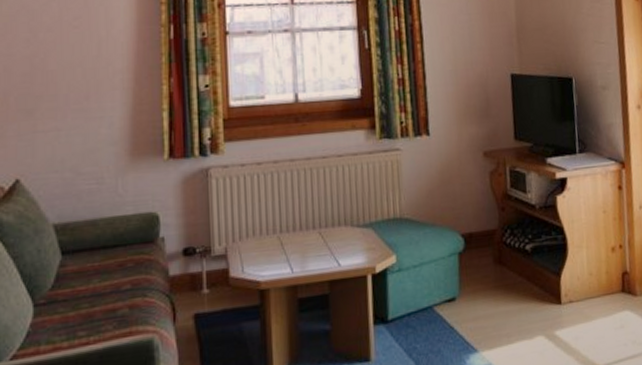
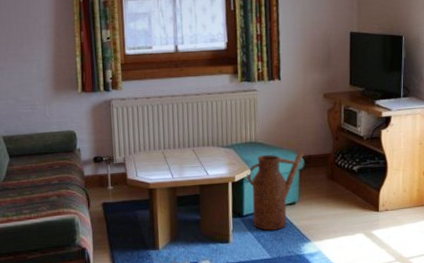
watering can: none [391,226,464,340] -> present [247,150,304,231]

